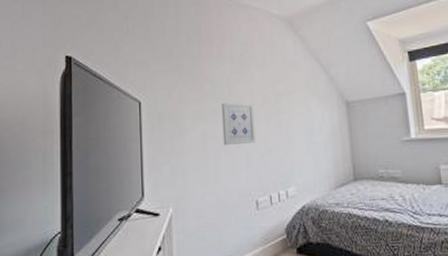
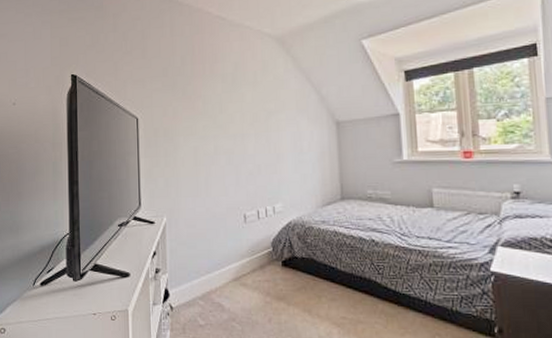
wall art: present [221,103,256,146] -> none [213,120,245,162]

